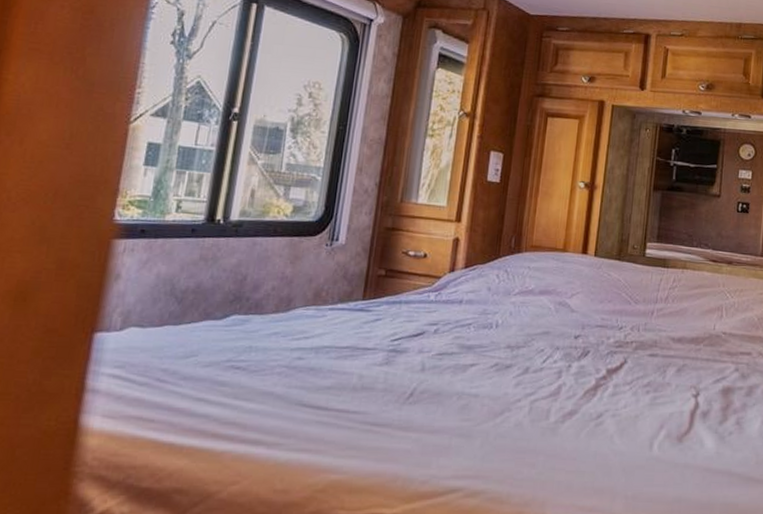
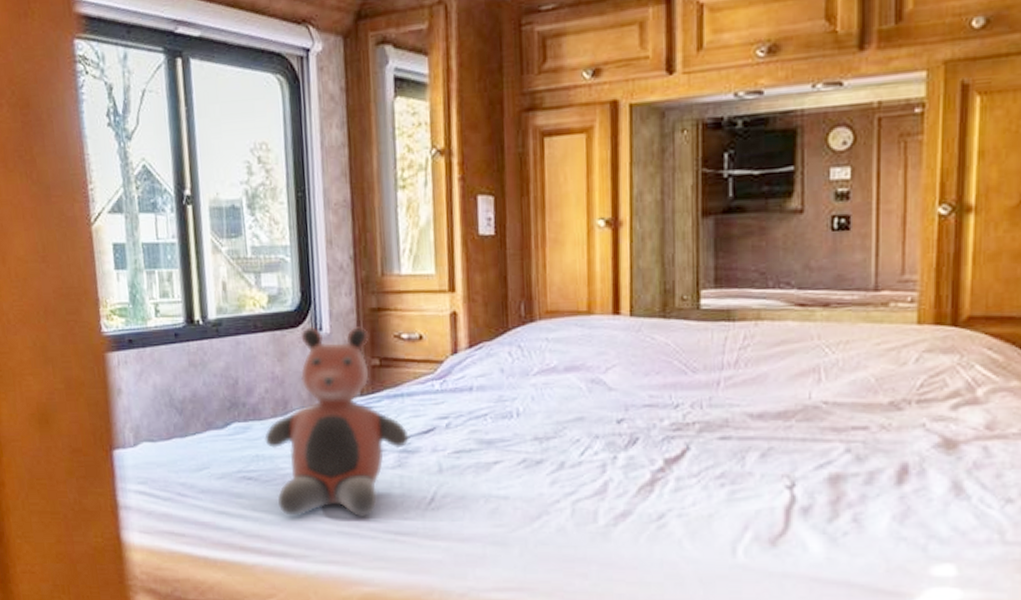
teddy bear: none [261,237,400,407] -> present [264,327,409,516]

